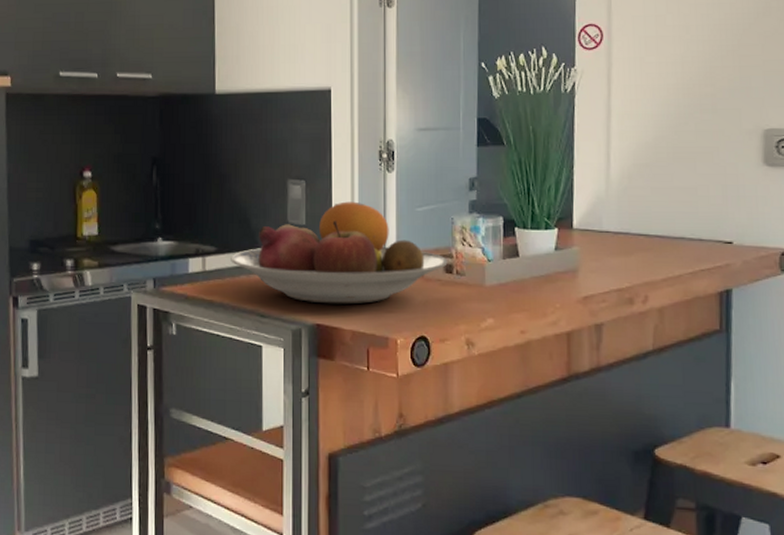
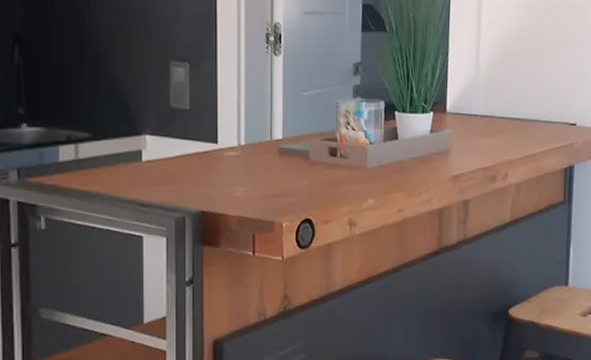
fruit bowl: present [231,201,448,305] -> none [107,85,332,190]

